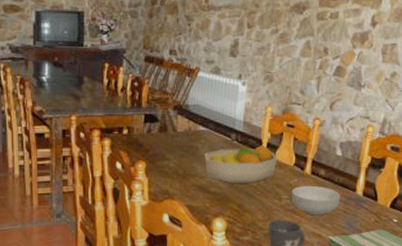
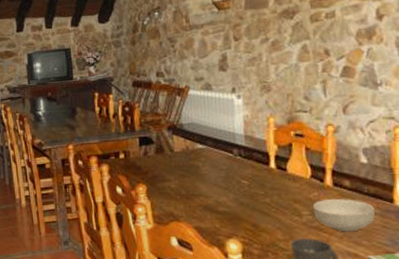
fruit bowl: present [204,144,278,183] -> none [207,157,290,201]

